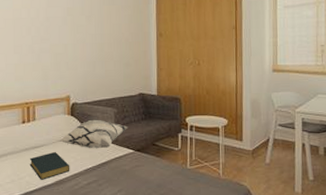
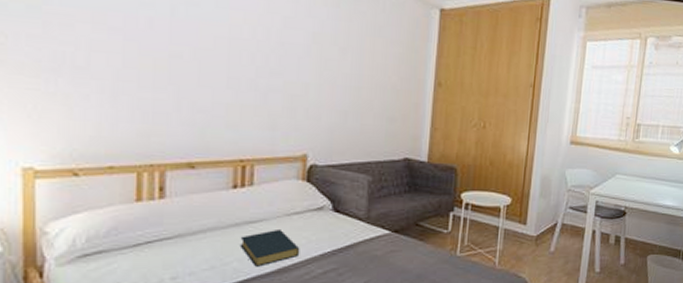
decorative pillow: present [60,119,128,149] -> none [289,188,386,228]

